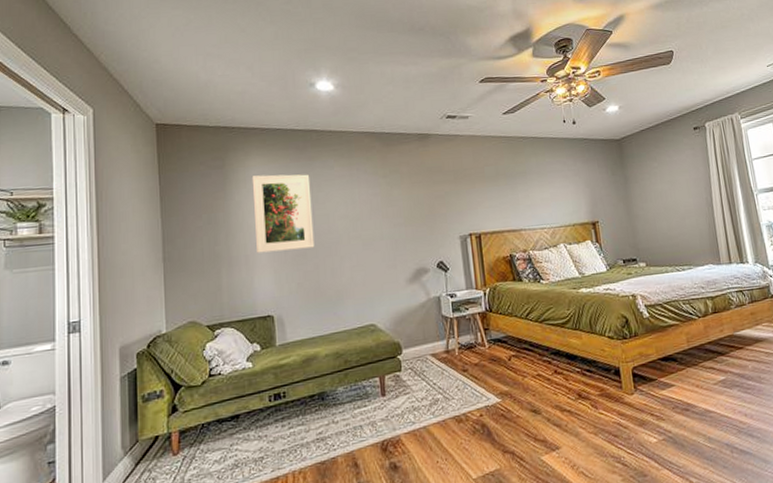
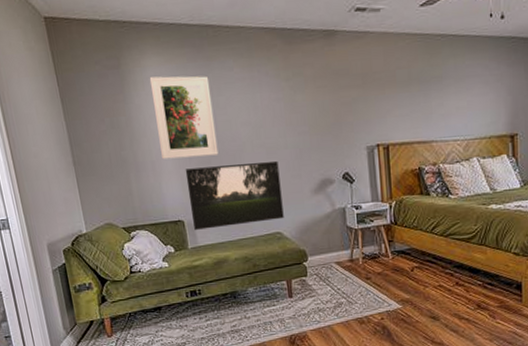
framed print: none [279,252,378,325] -> present [185,161,284,230]

